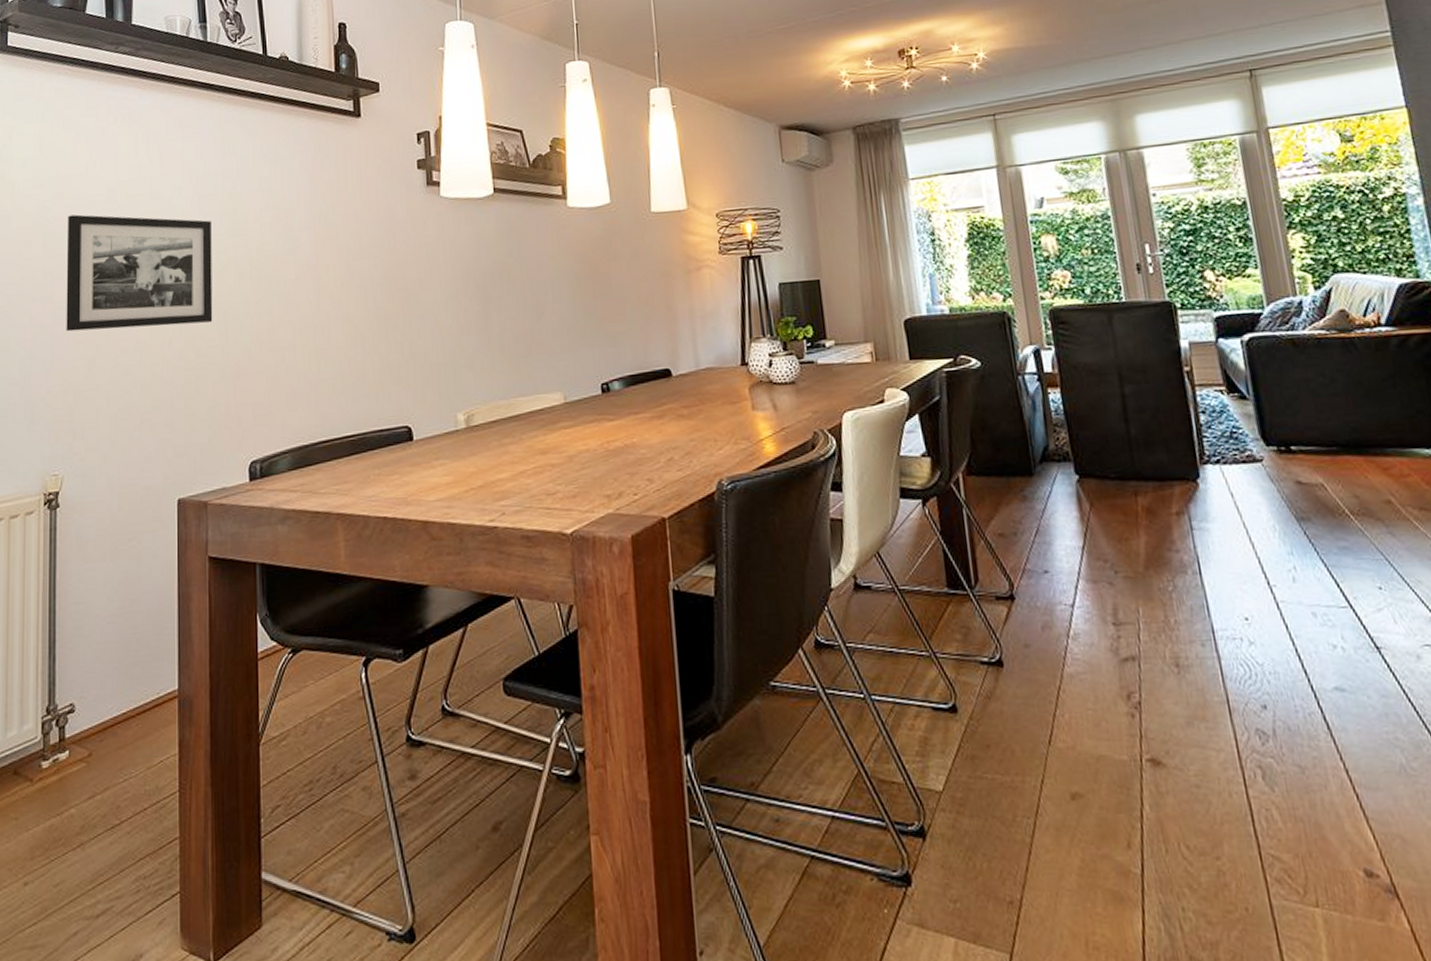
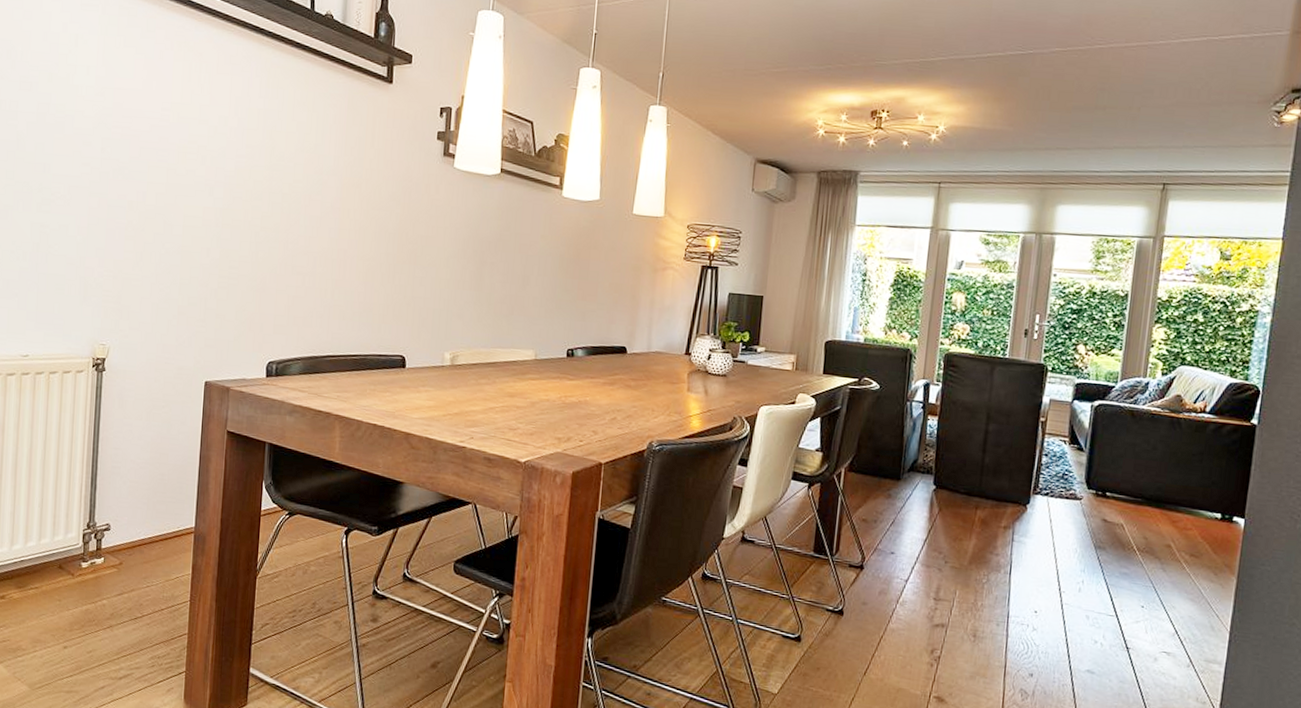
picture frame: present [66,214,213,332] -> none [118,125,252,240]

